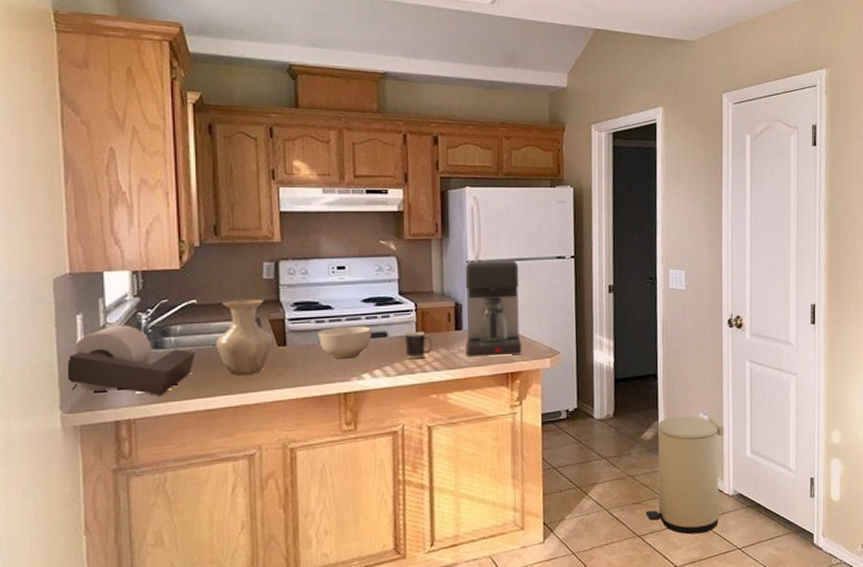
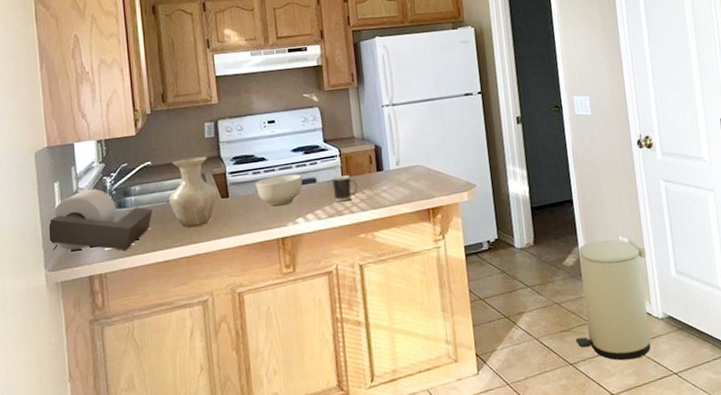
coffee maker: present [465,260,521,358] -> none [381,101,440,197]

